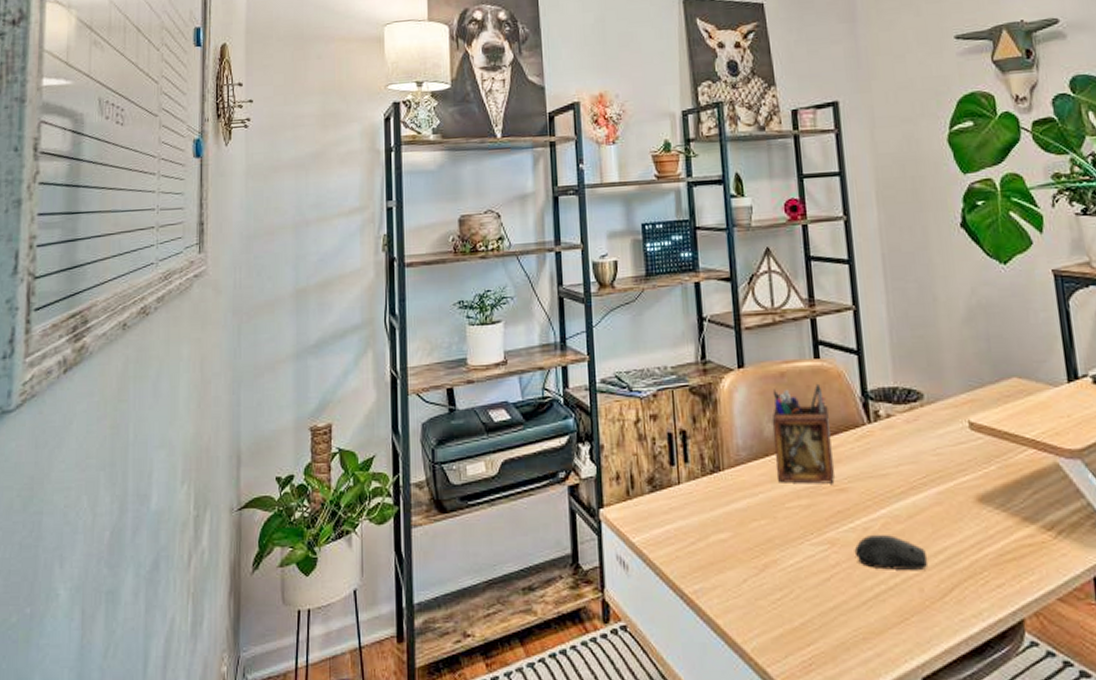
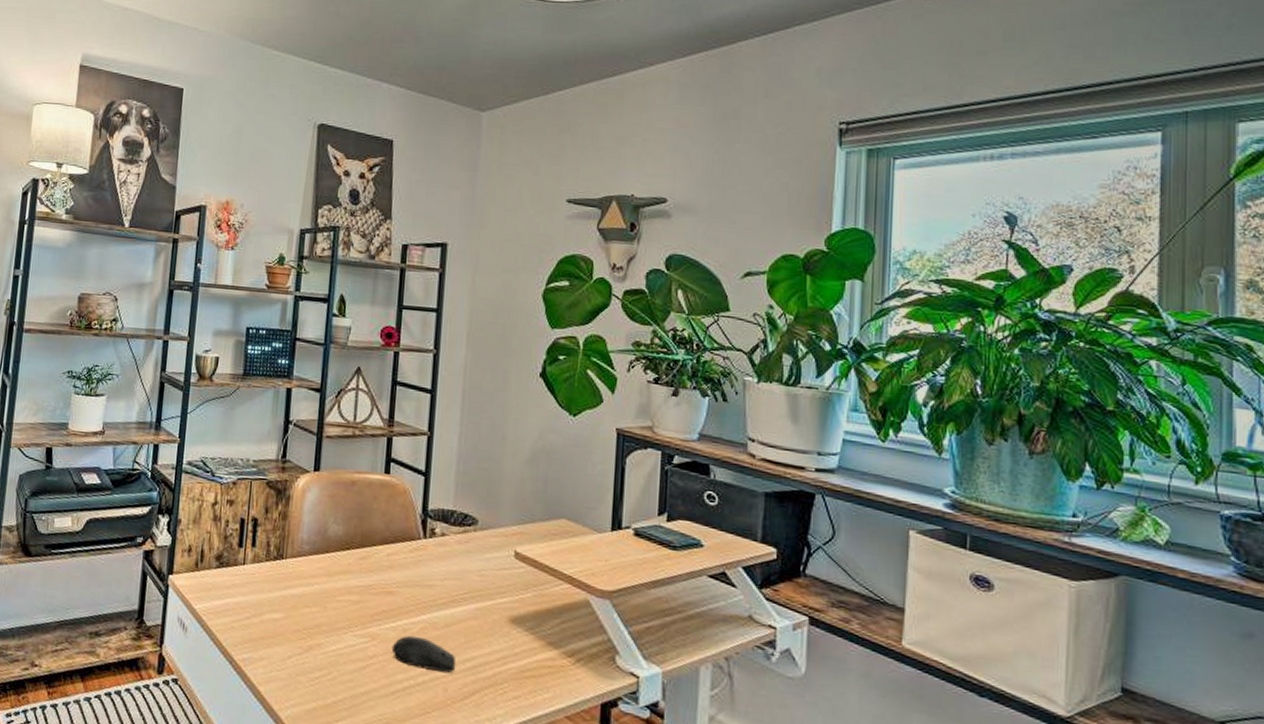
desk organizer: present [771,383,835,484] -> none [333,494,390,586]

